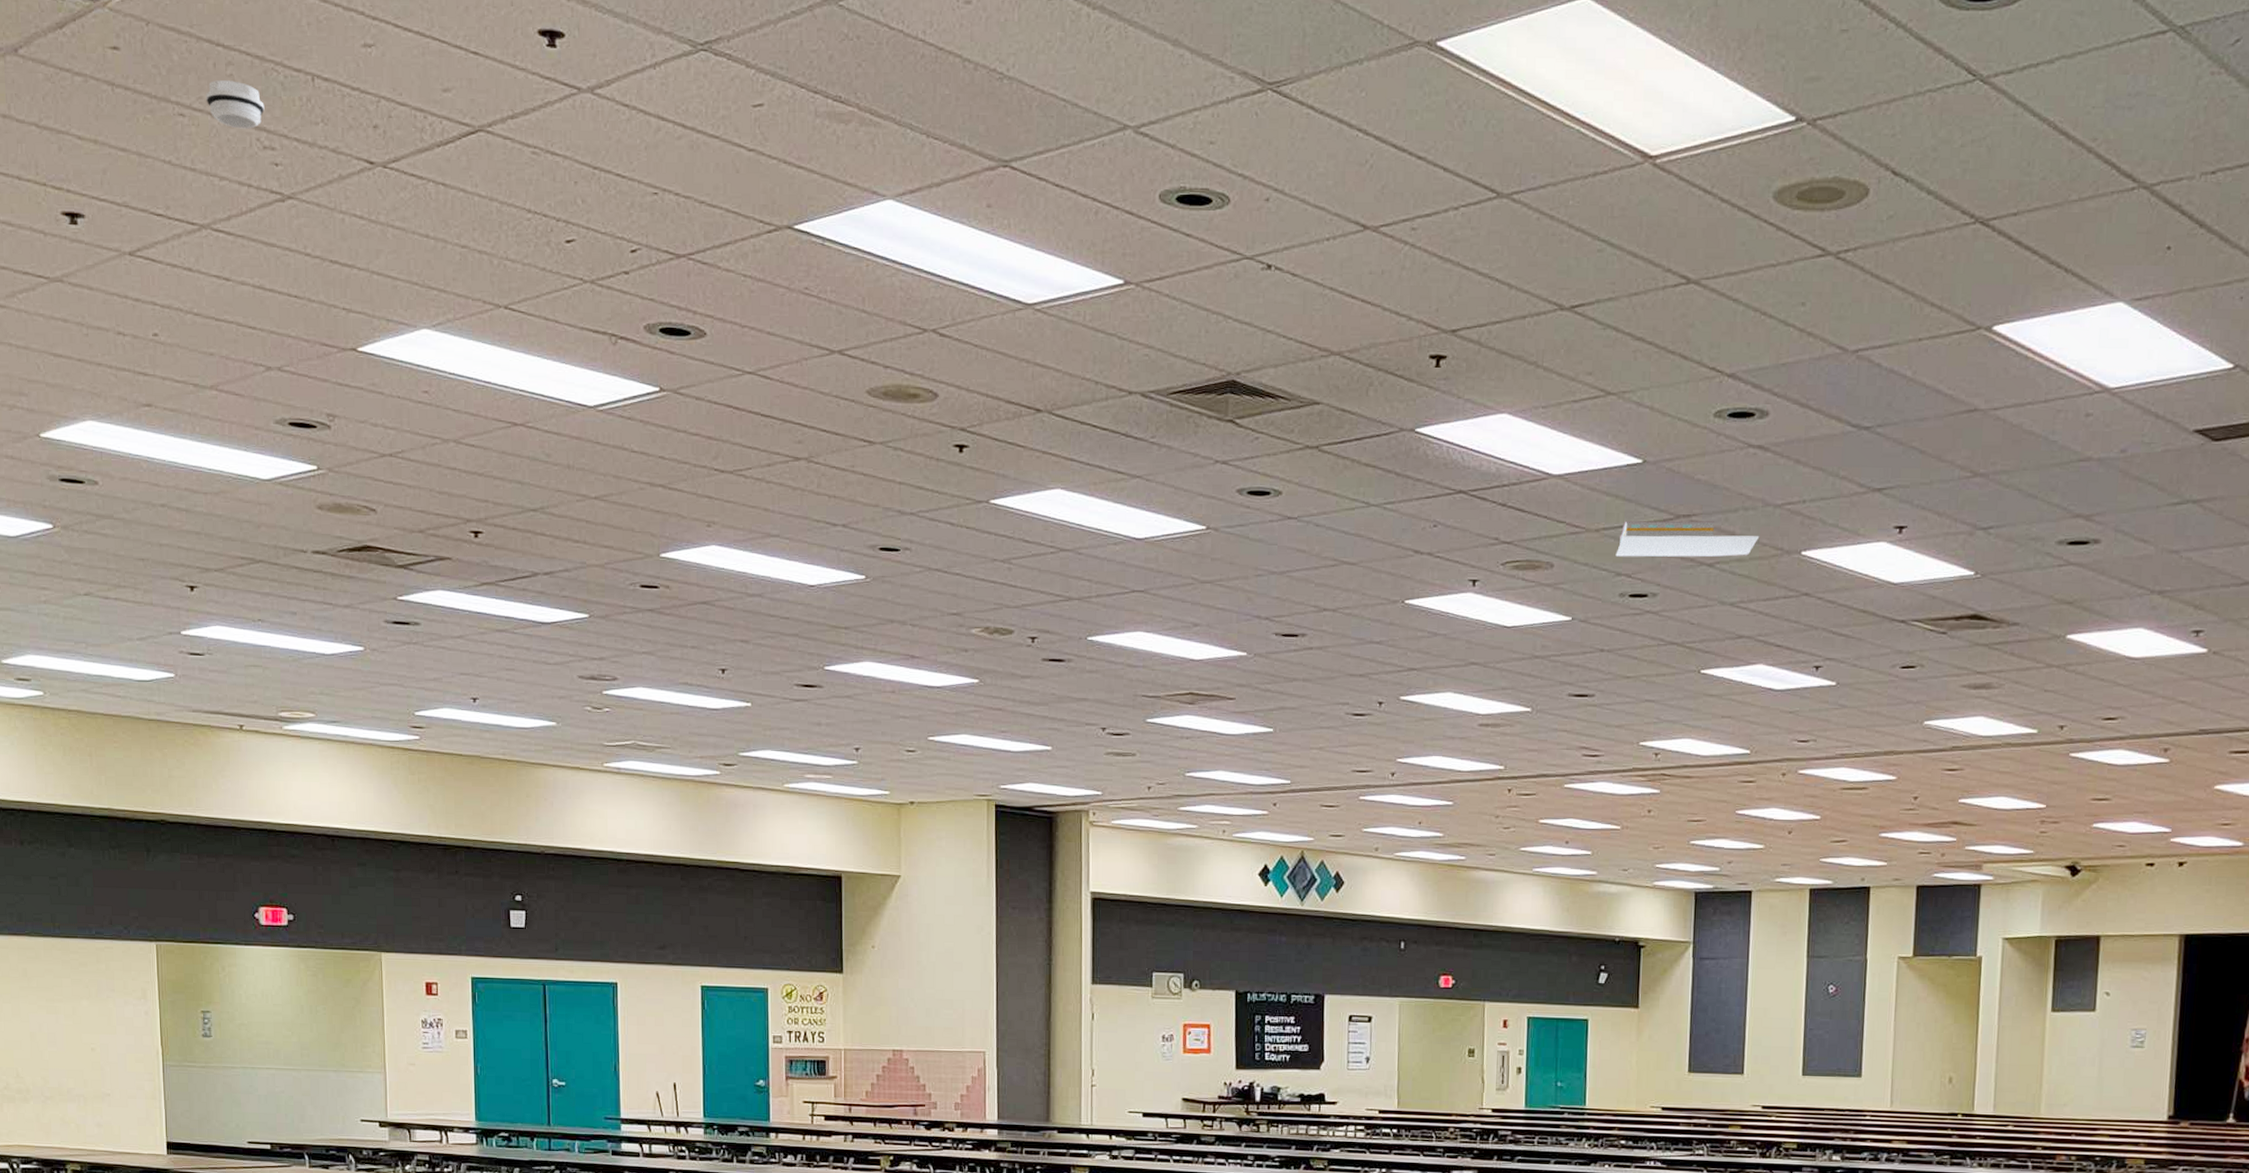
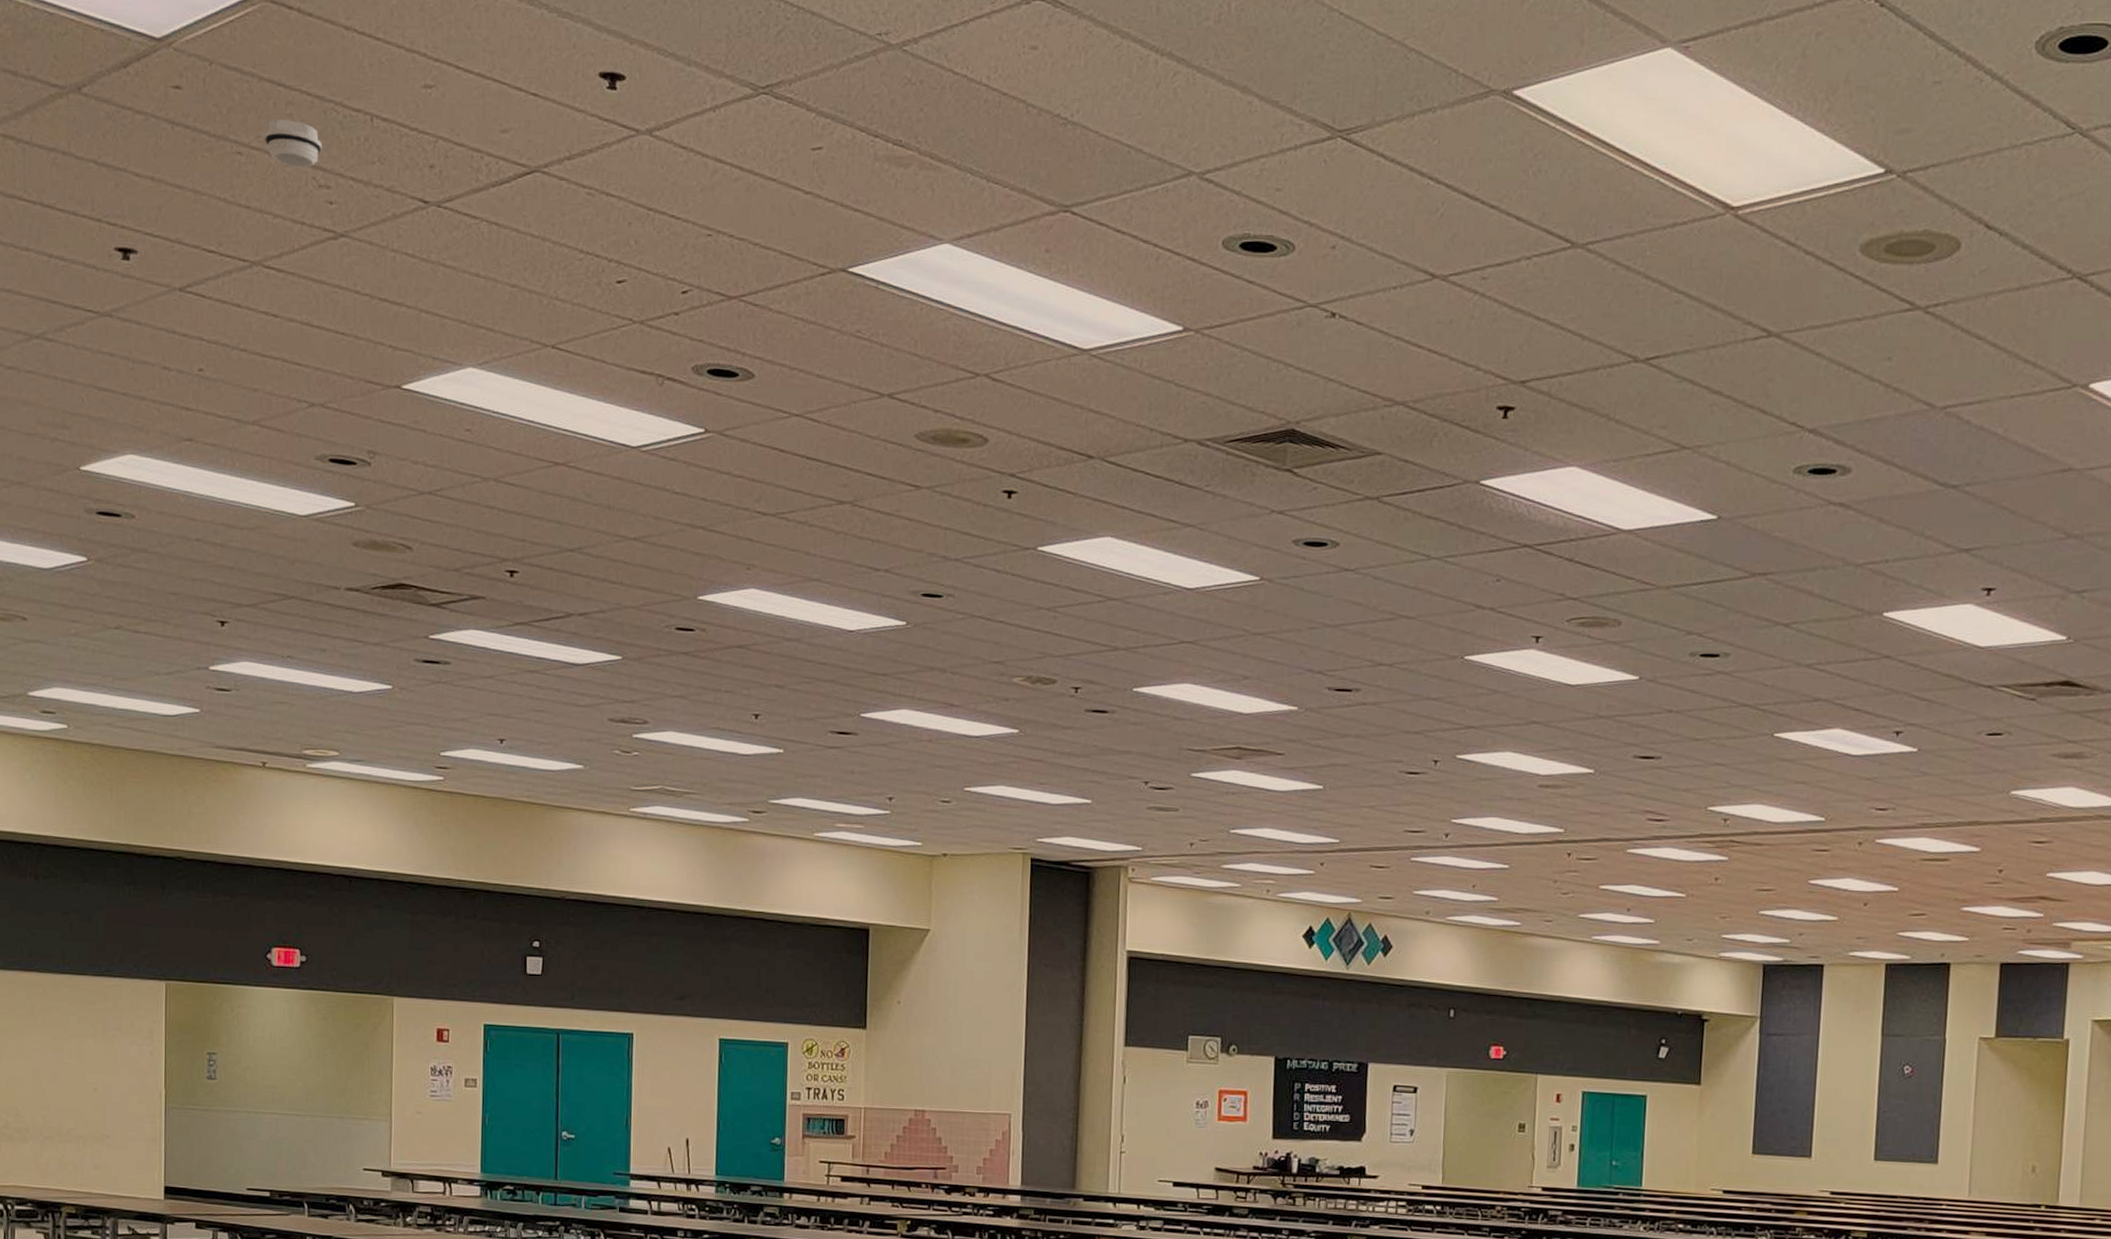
architectural model: present [1615,520,1760,557] -> none [1687,578,1839,618]

